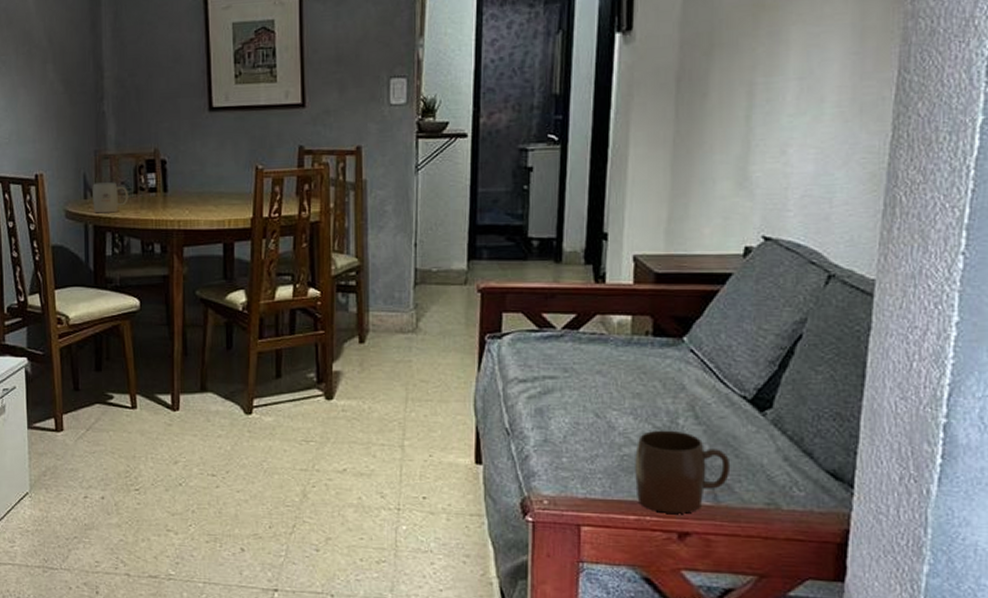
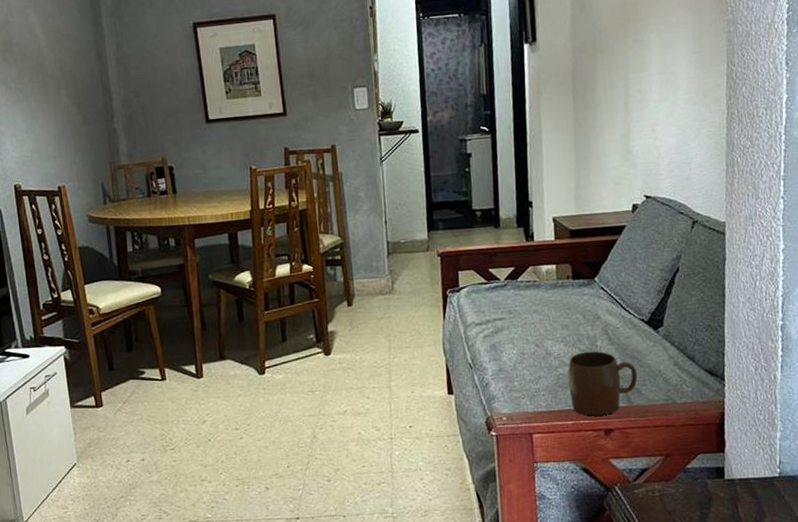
mug: present [92,182,128,214] -> none [110,188,143,216]

